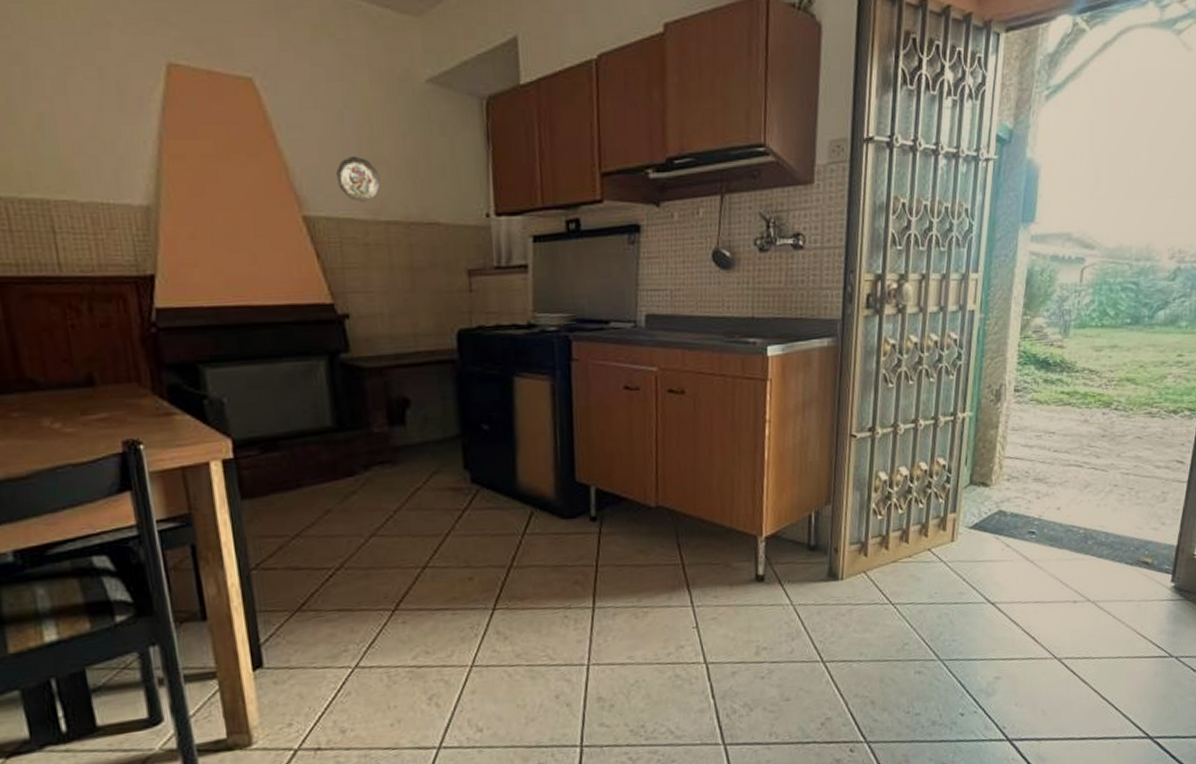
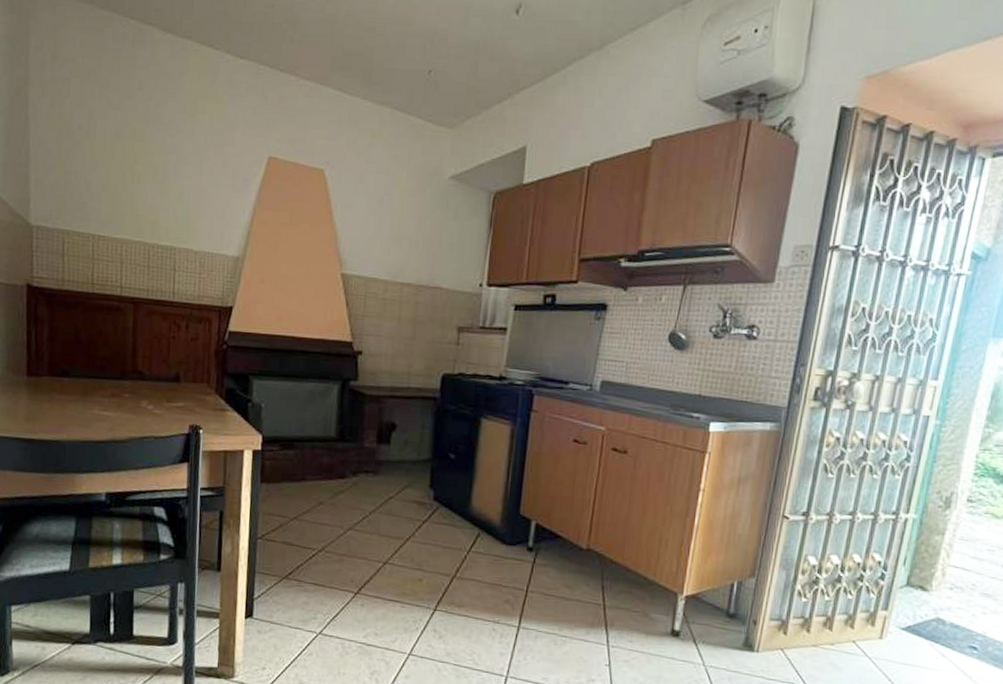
decorative plate: present [336,155,381,202] -> none [371,231,403,267]

